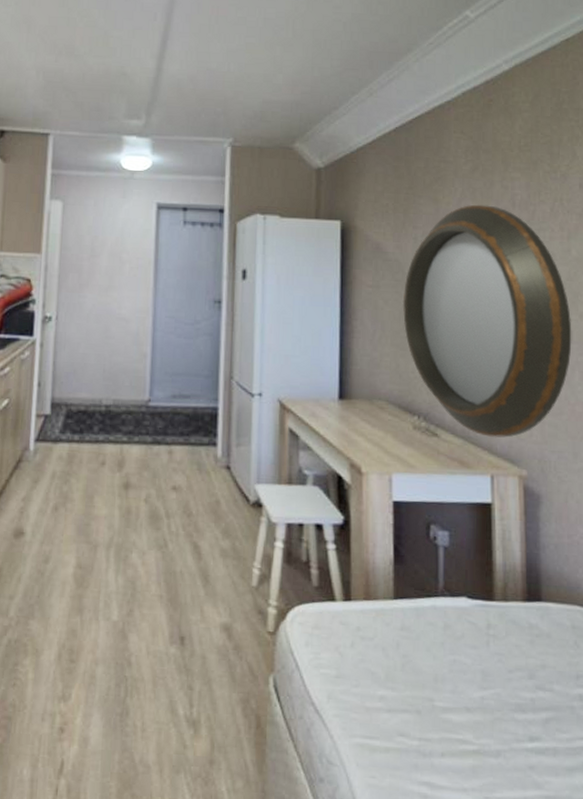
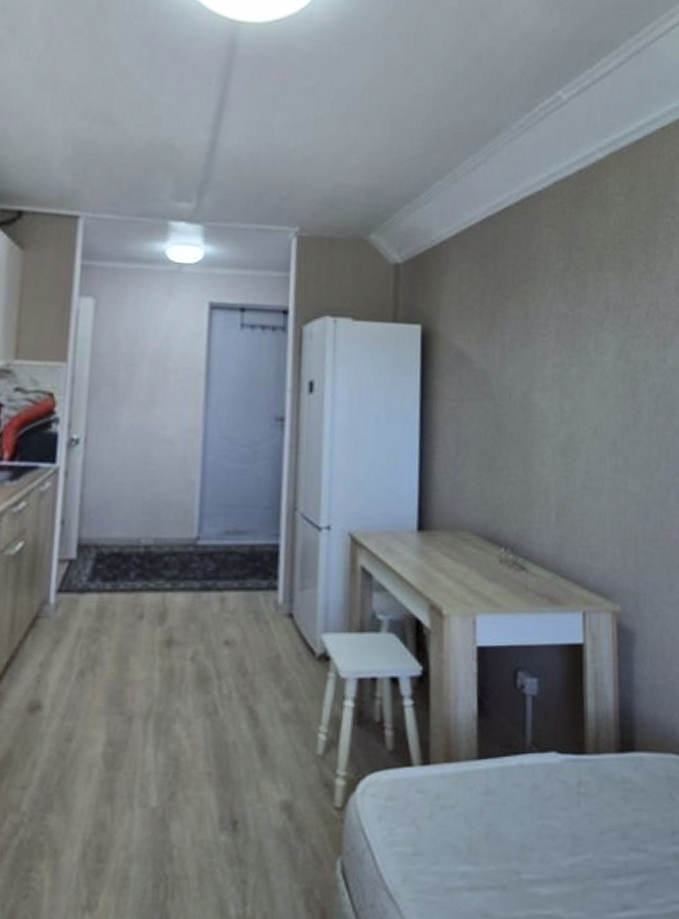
home mirror: present [402,204,572,438] -> none [488,307,668,569]

